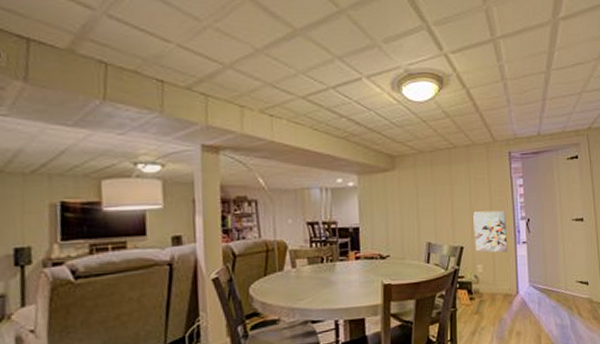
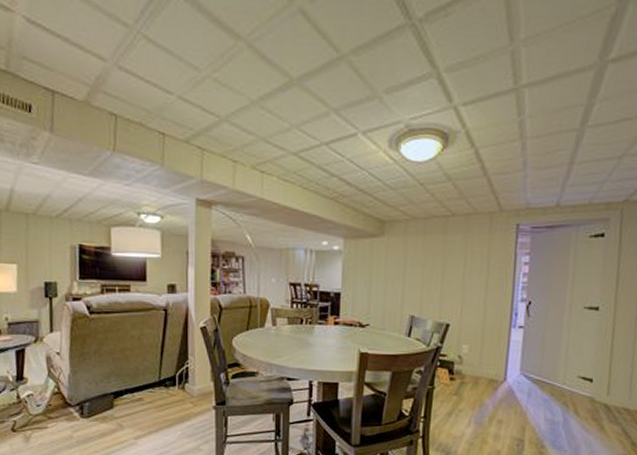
wall art: present [473,210,508,253] -> none [463,288,503,335]

